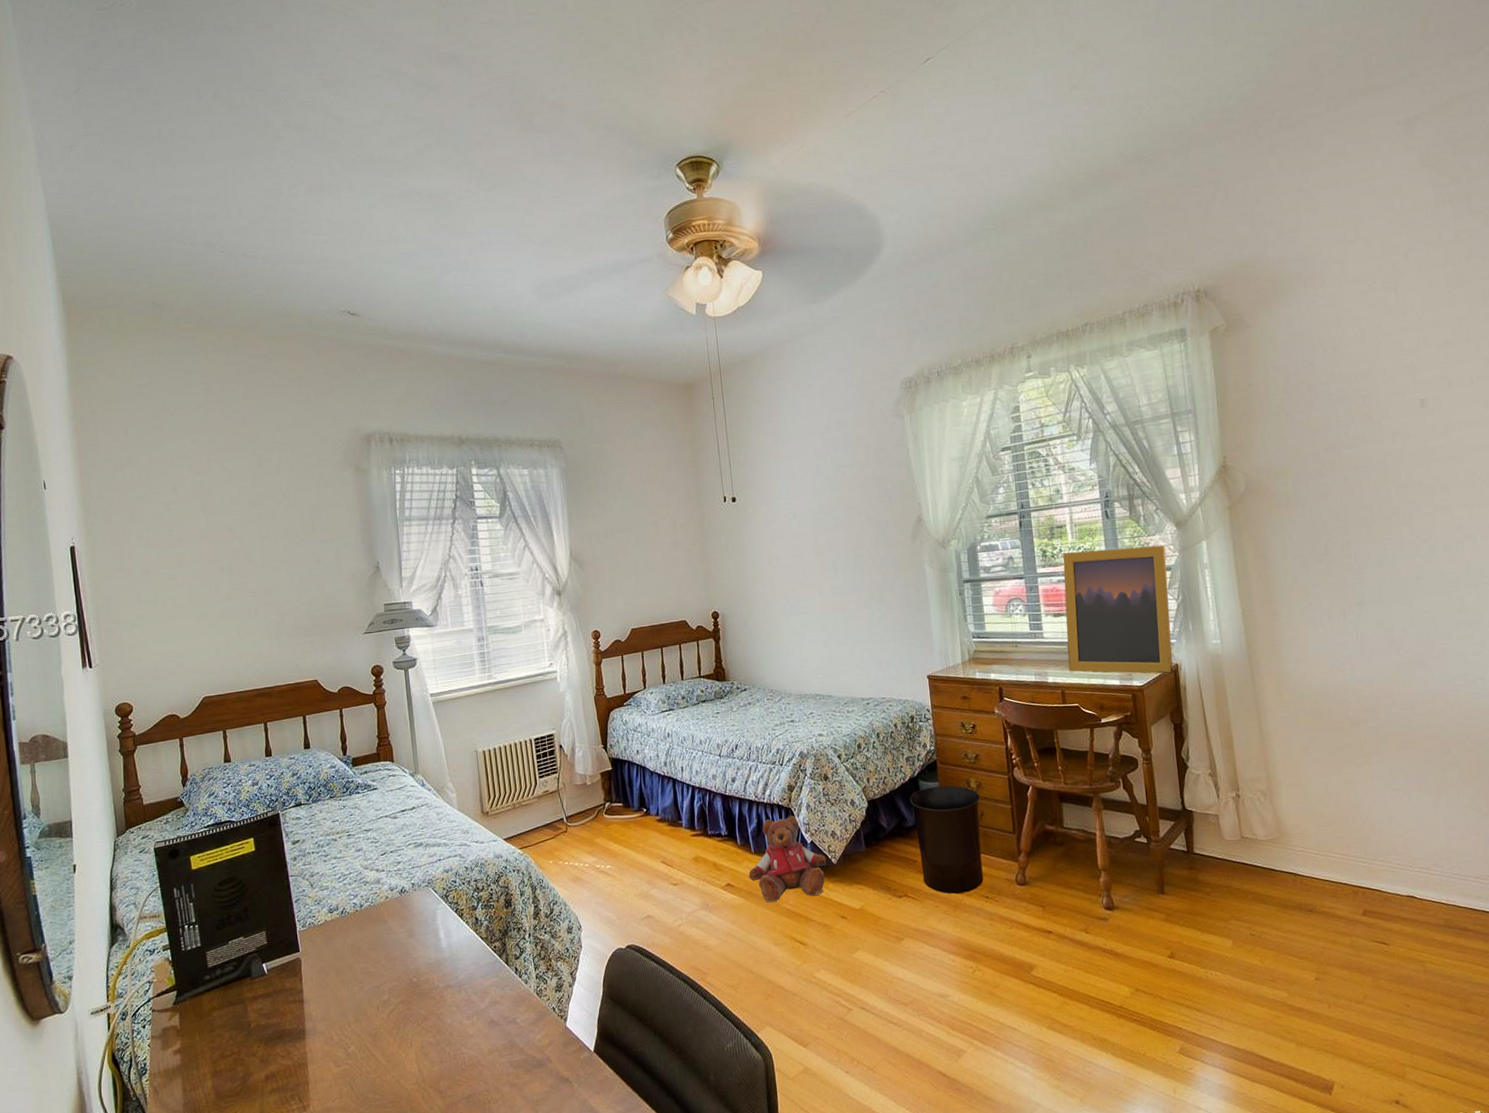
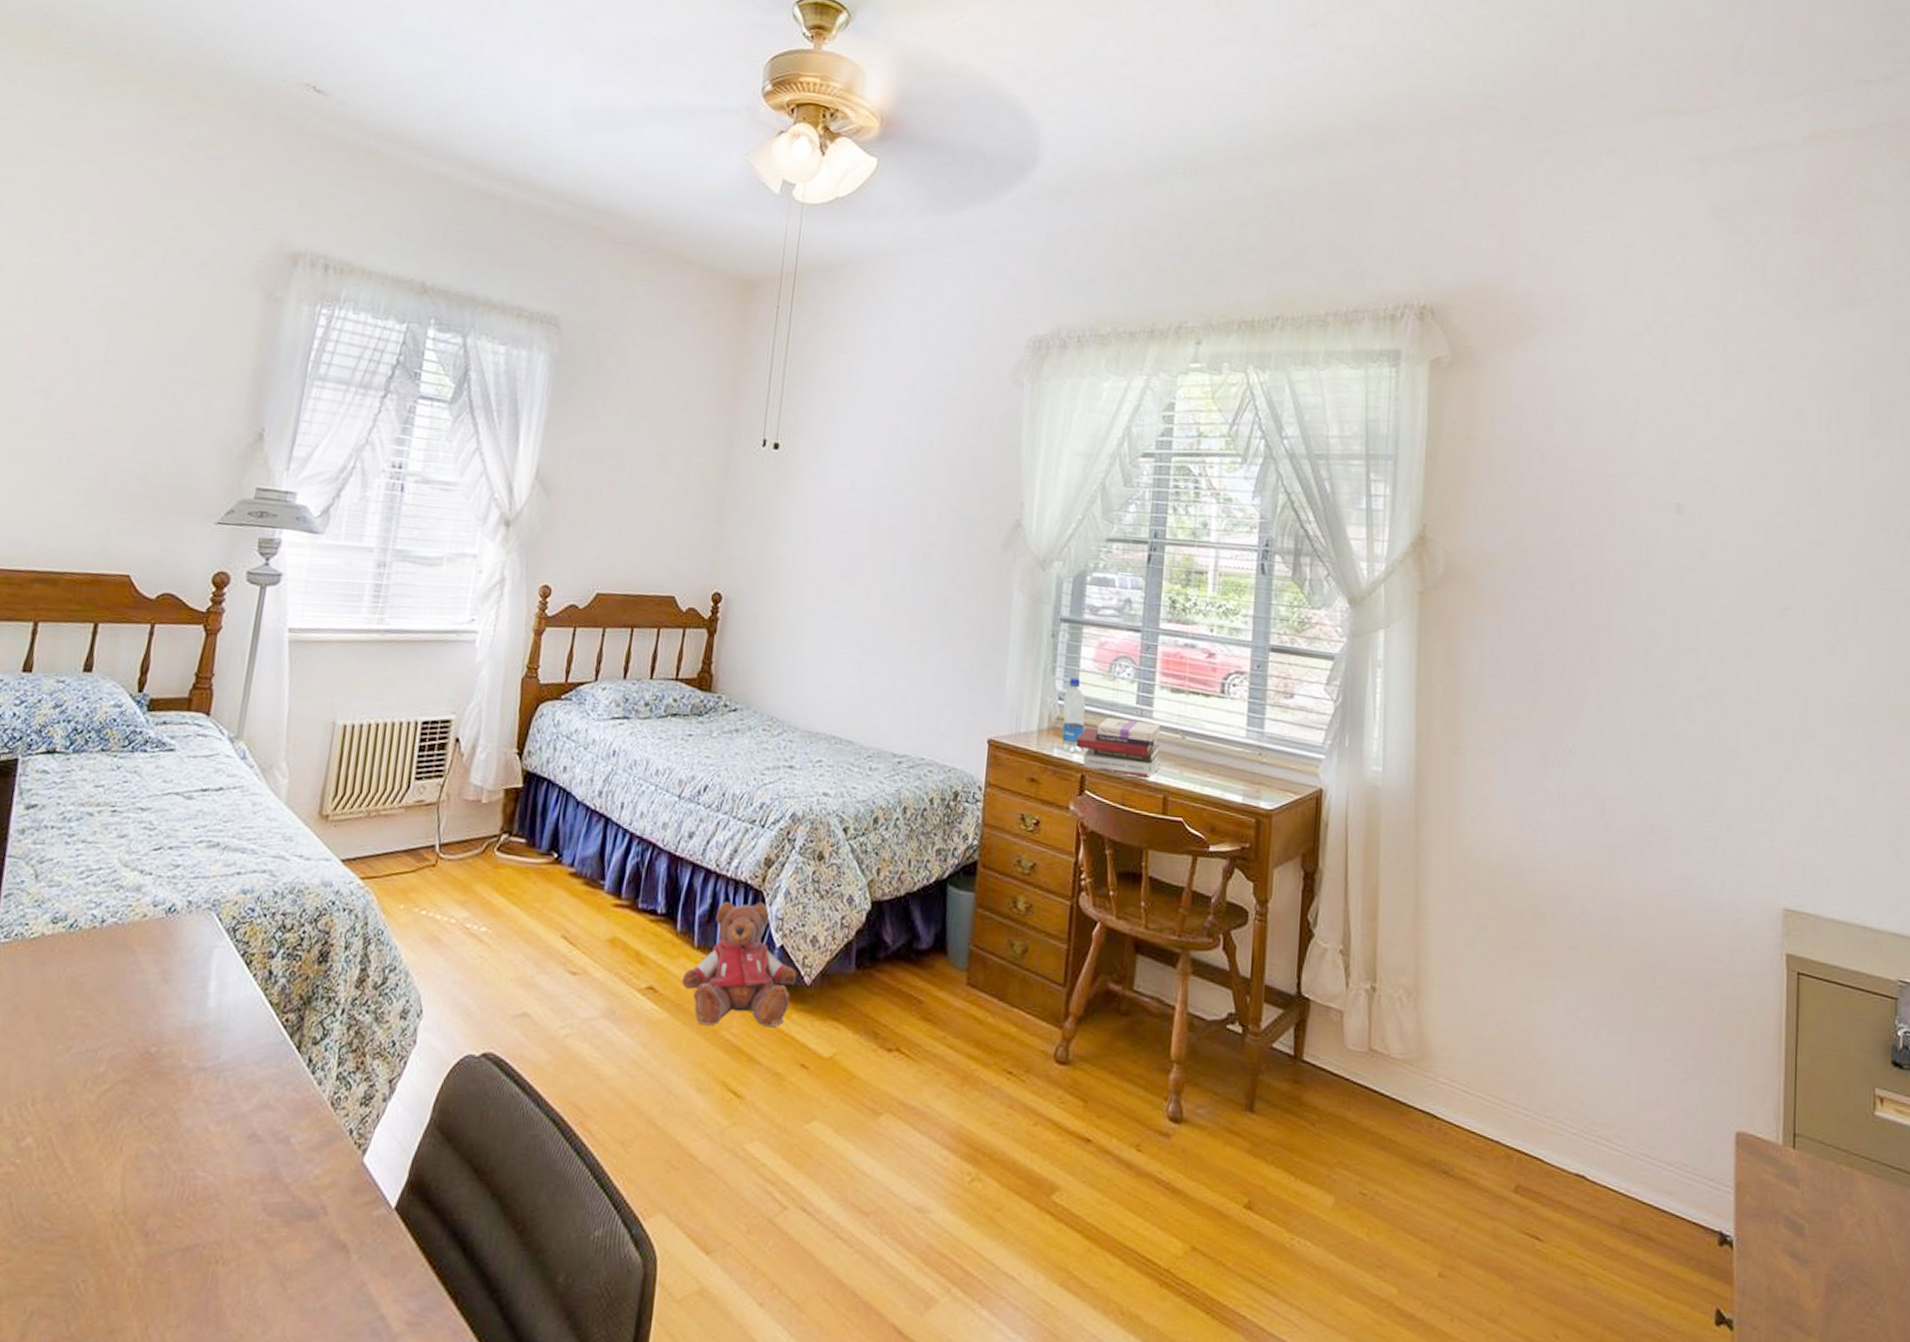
waste bin: present [909,785,984,894] -> none [927,897,1028,1061]
bottle: none [976,620,997,674] -> present [1061,677,1086,754]
books: none [991,641,1056,682] -> present [1076,717,1161,778]
picture frame: present [1063,545,1173,674] -> none [1177,609,1331,801]

